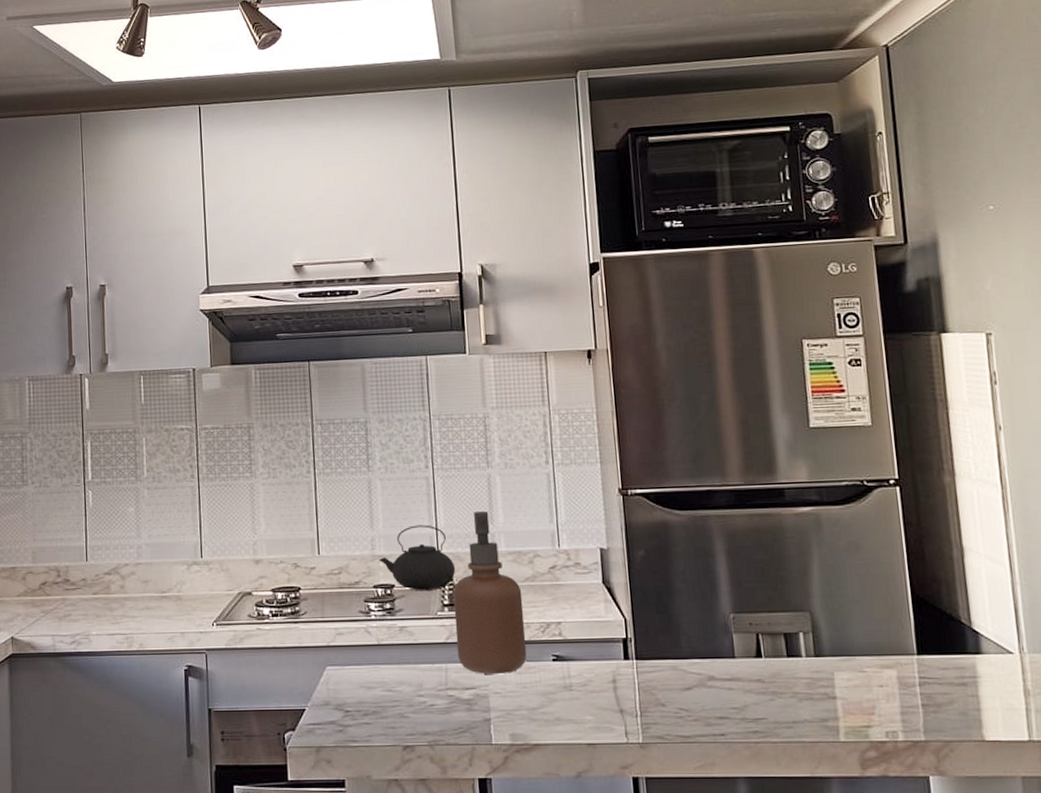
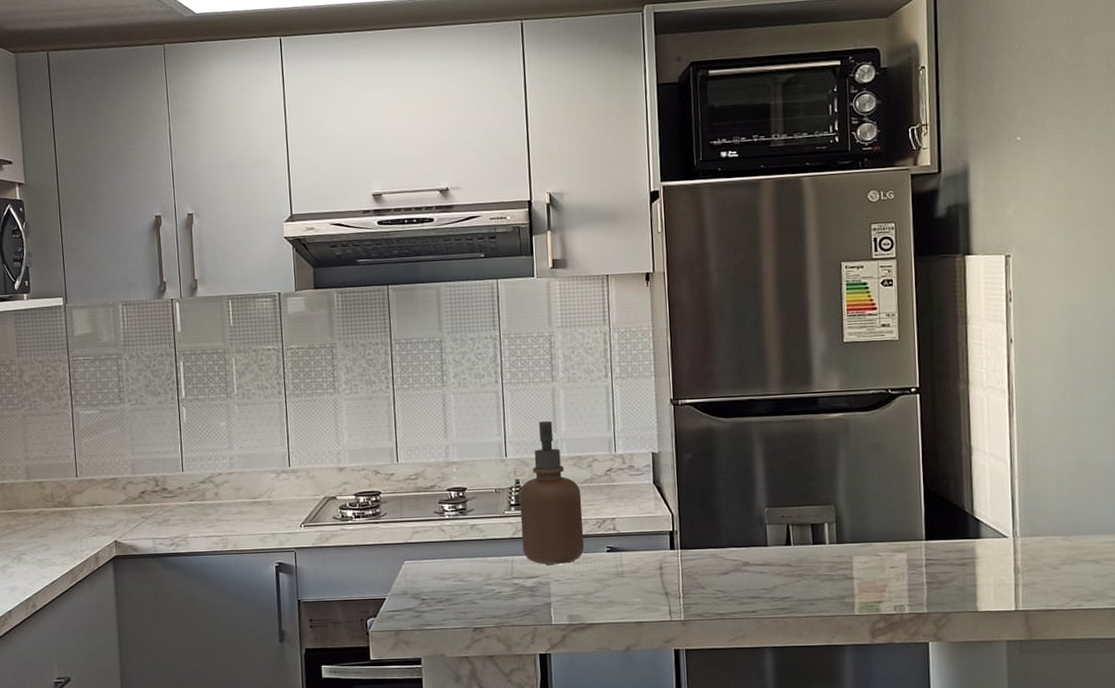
teakettle: present [378,525,456,590] -> none [451,434,522,492]

